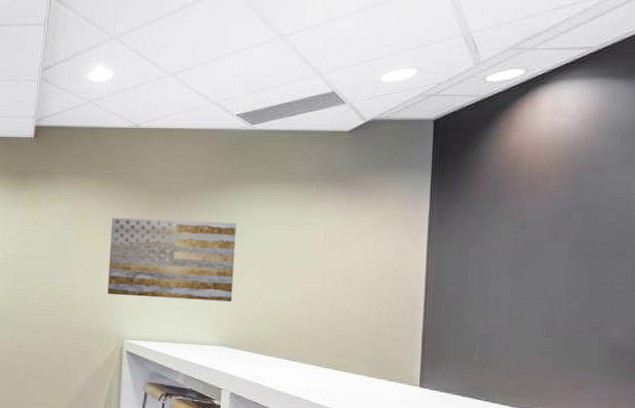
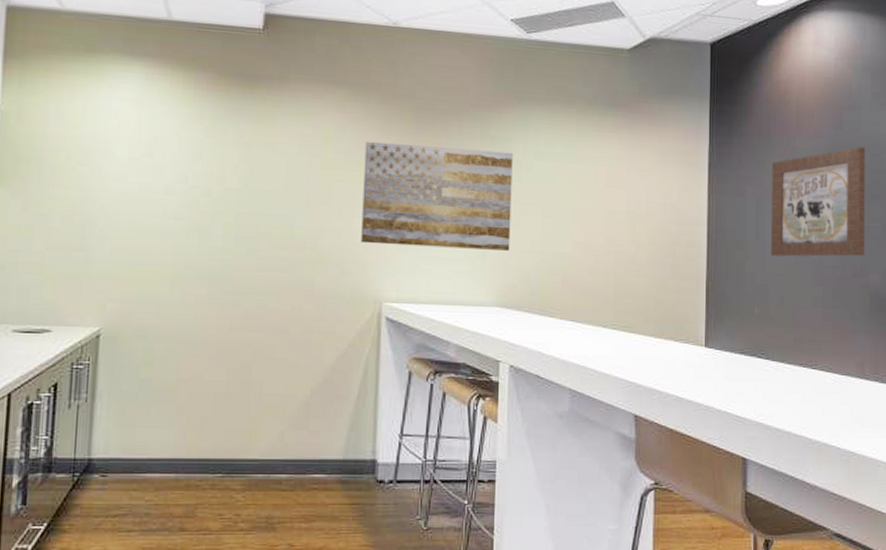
wall art: none [493,207,611,311] -> present [770,147,866,257]

